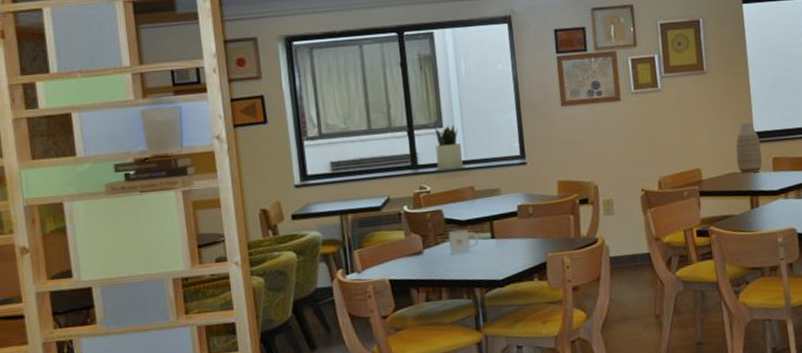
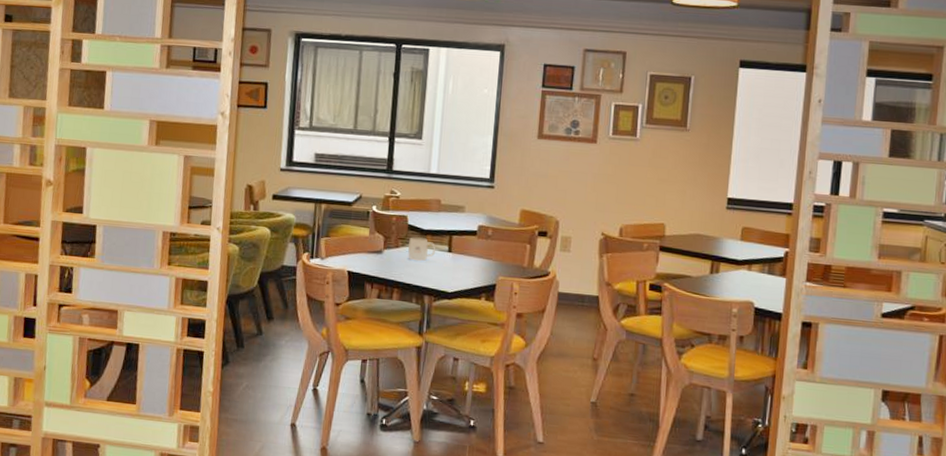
books: present [104,155,197,196] -> none [121,121,200,154]
candle holder: present [139,106,183,157] -> none [161,77,196,123]
planter: present [433,125,466,172] -> none [407,137,436,182]
vase: present [735,122,763,174] -> none [704,187,732,239]

